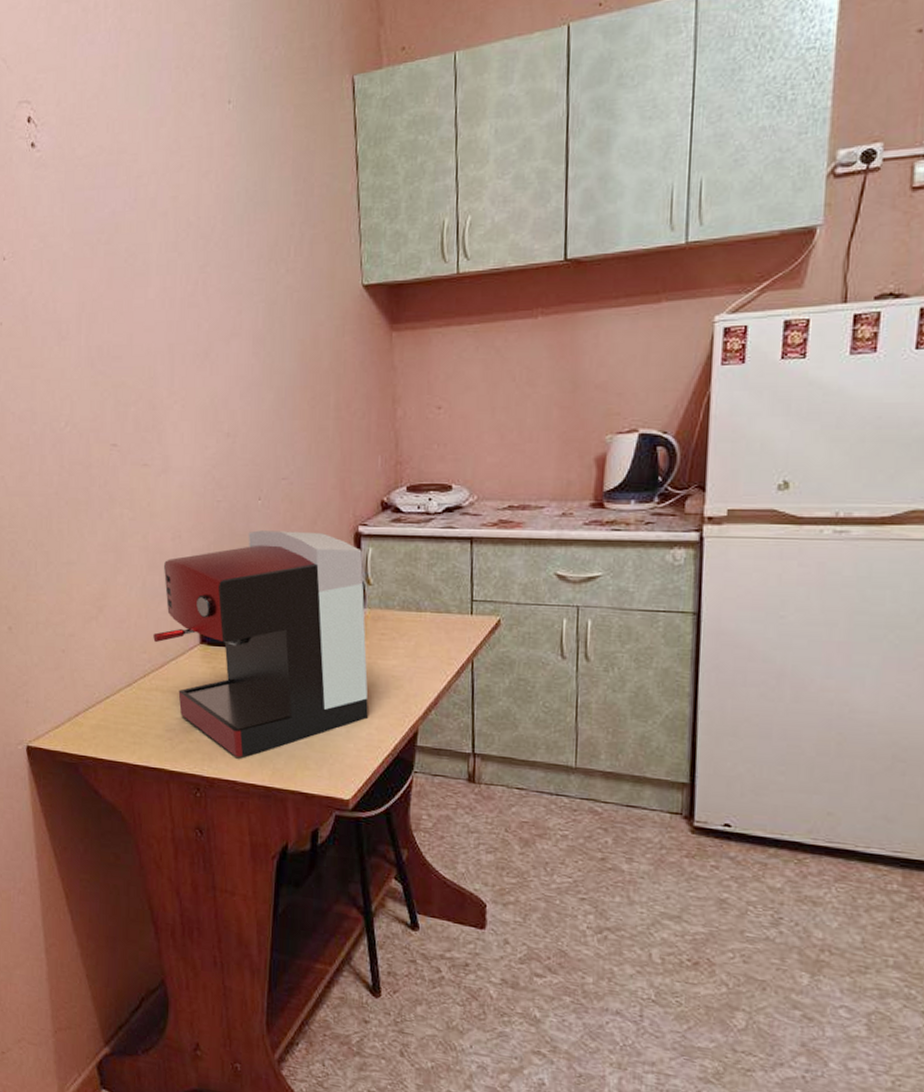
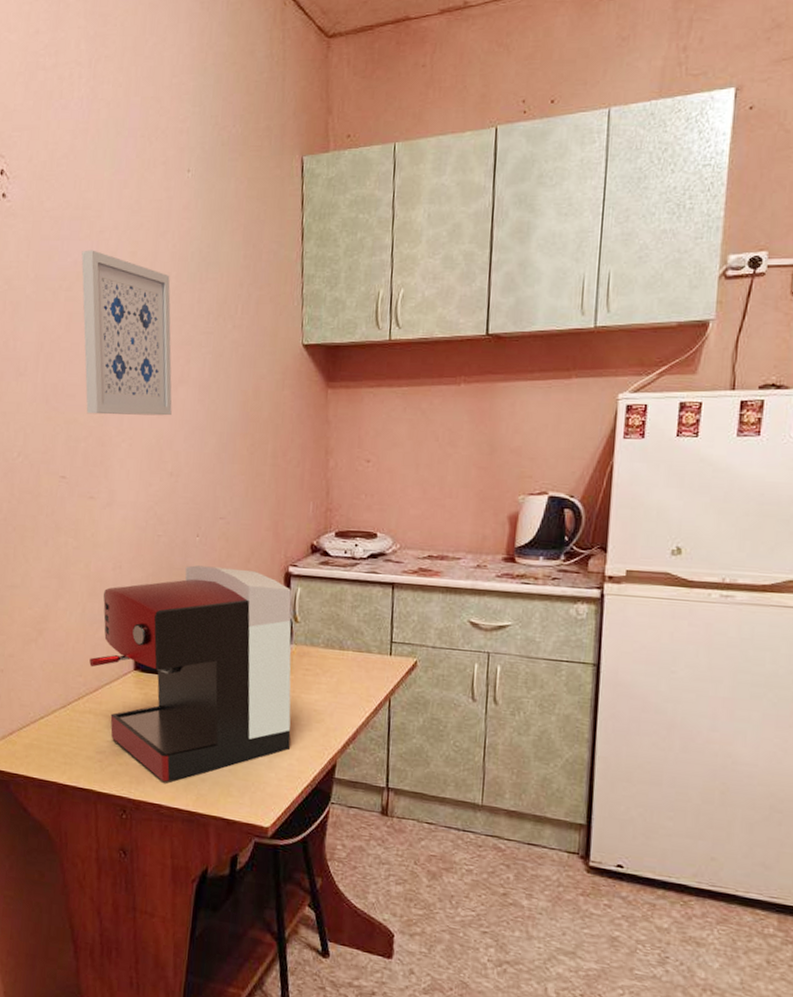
wall art: none [119,197,225,376] -> present [81,250,172,416]

